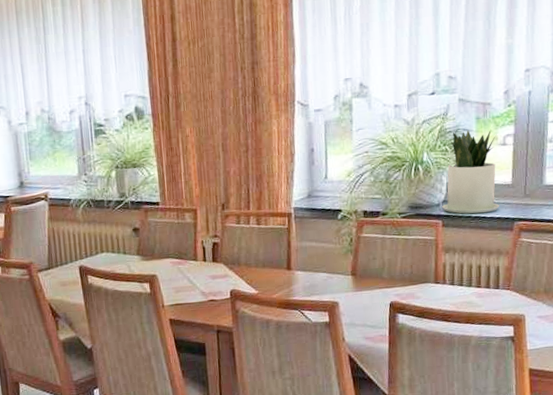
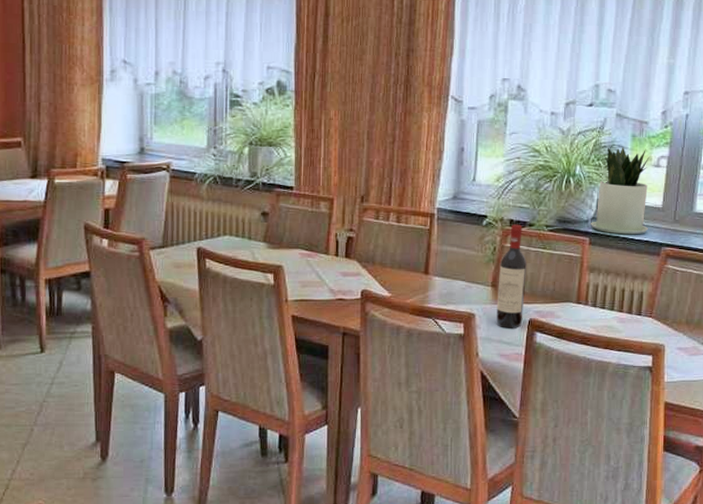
wine bottle: none [357,214,384,313] -> present [496,224,528,328]

